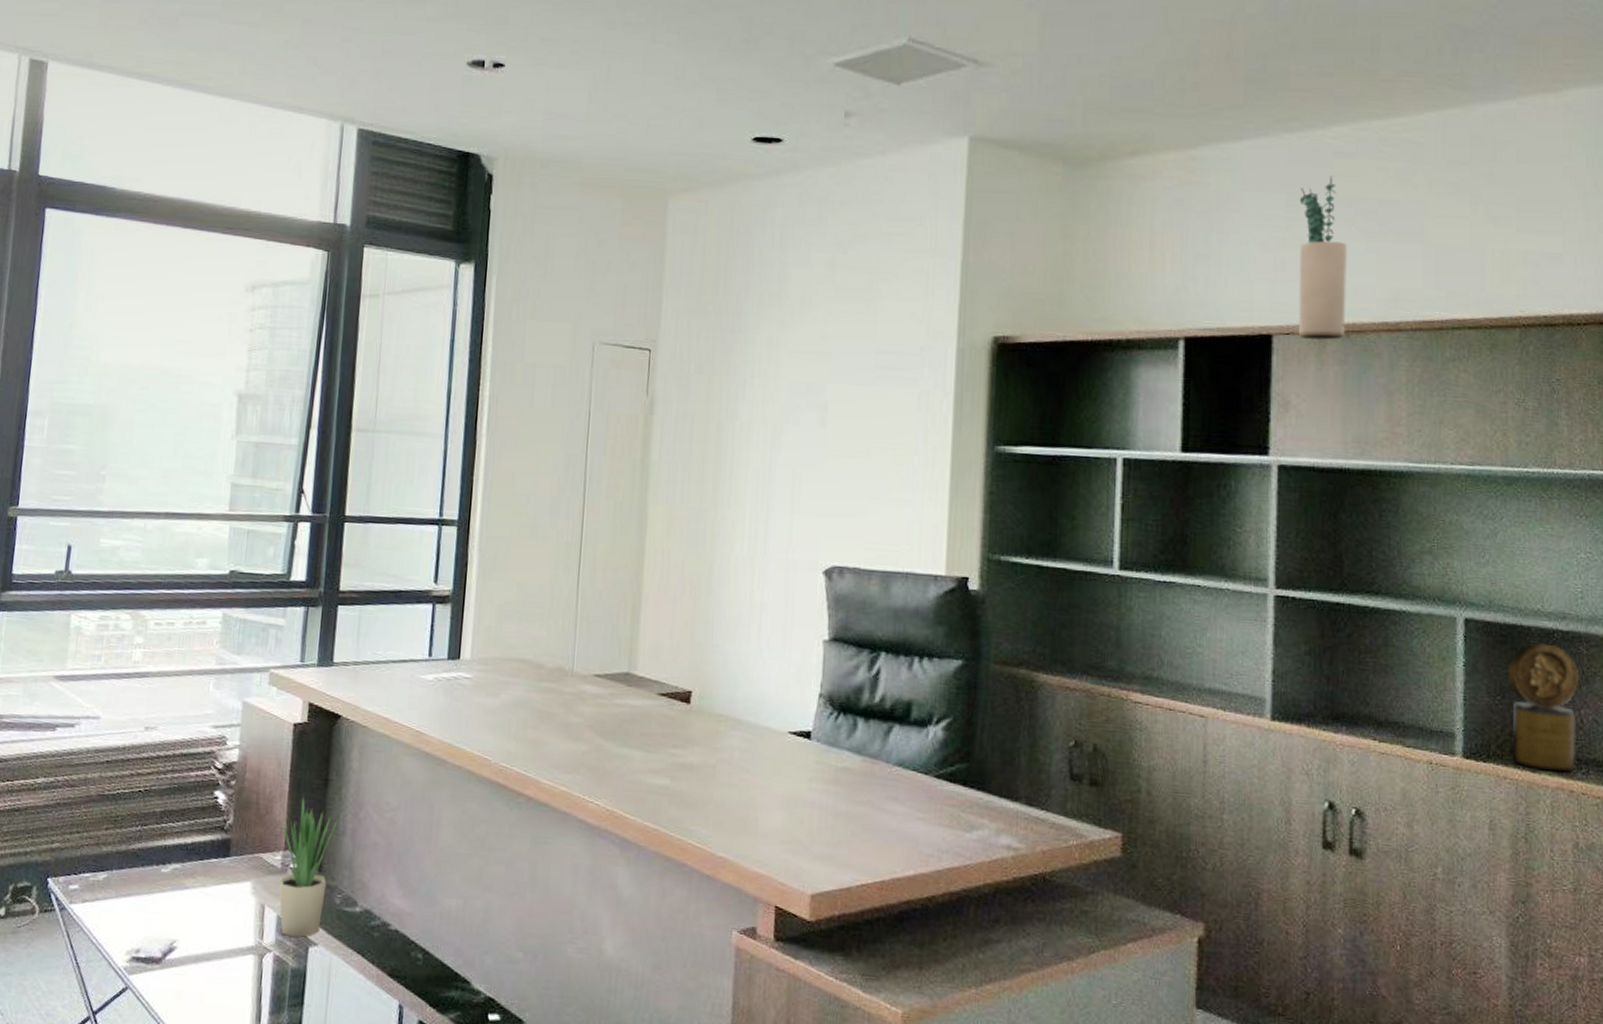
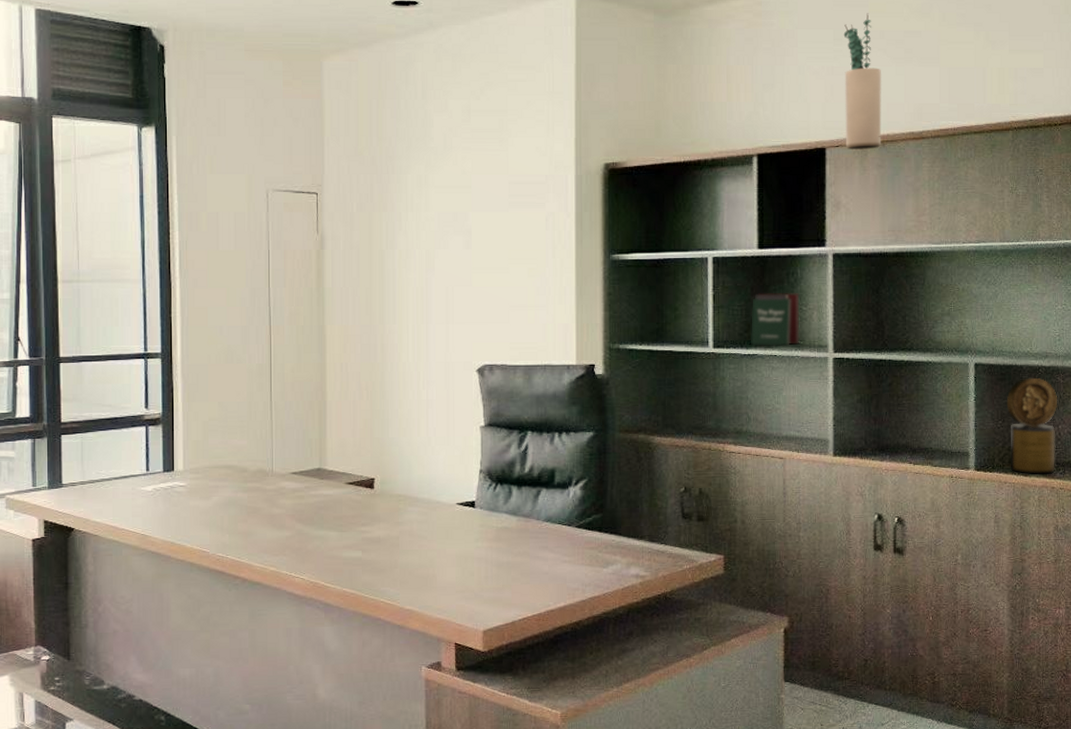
potted plant: present [278,793,340,937] -> none [31,597,81,716]
books: none [1168,507,1233,576] -> present [751,293,800,347]

